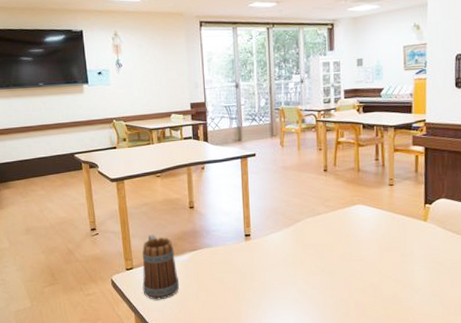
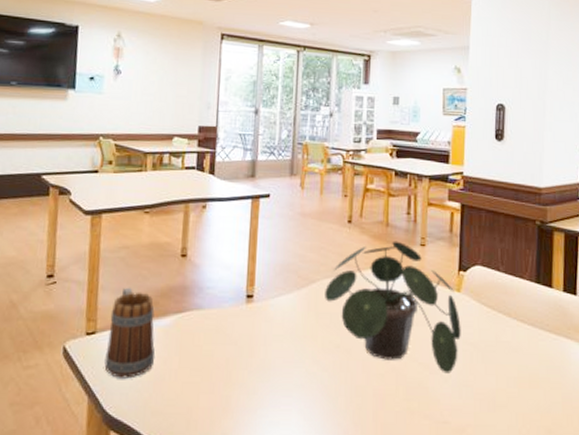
potted plant: none [309,183,429,287] -> present [325,241,461,374]

